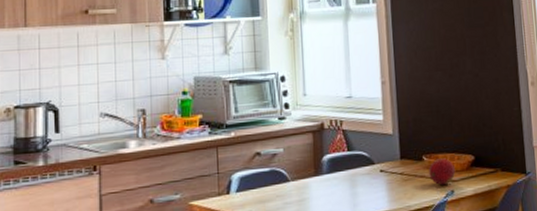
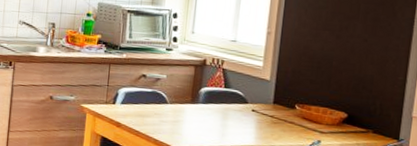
fruit: present [429,158,456,186] -> none [298,110,326,135]

